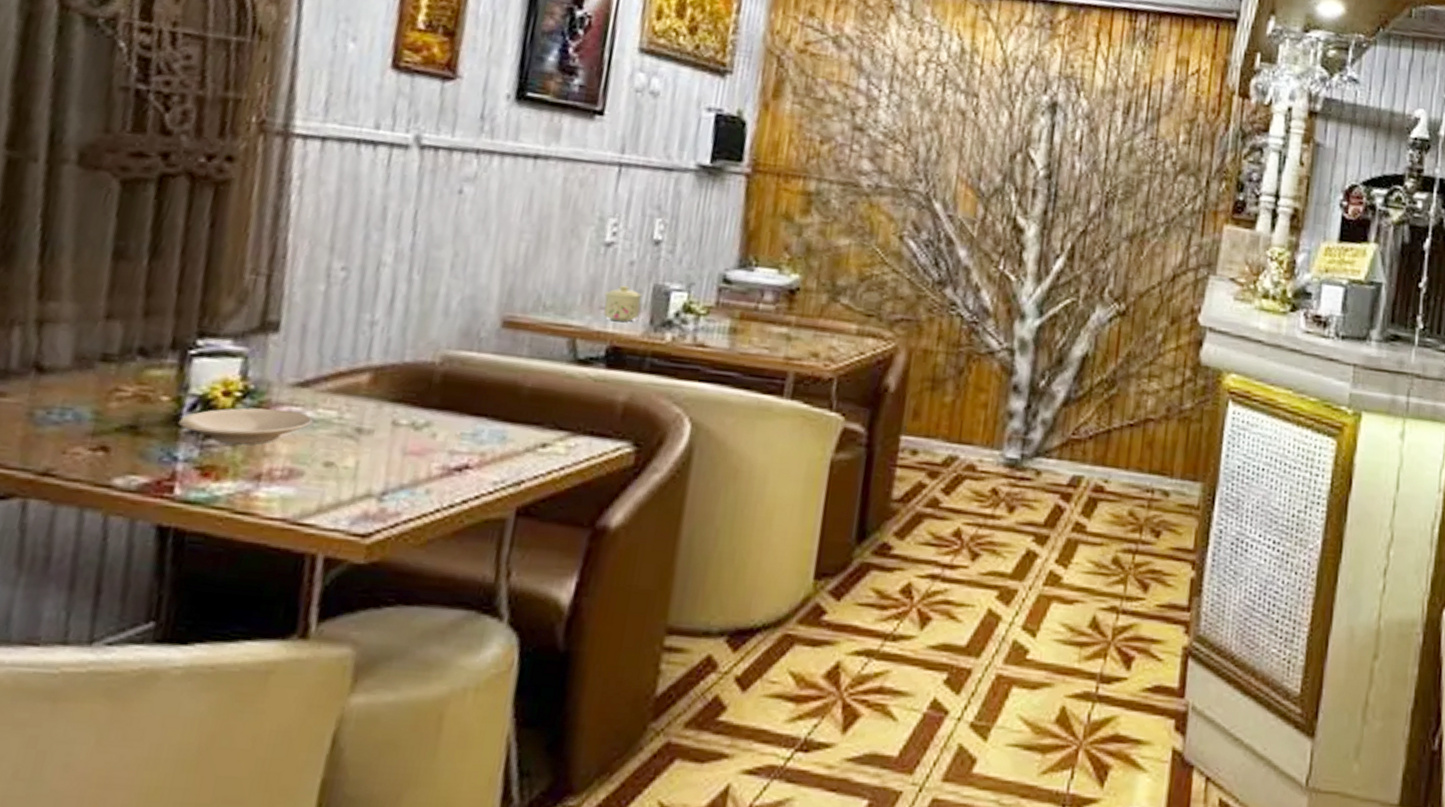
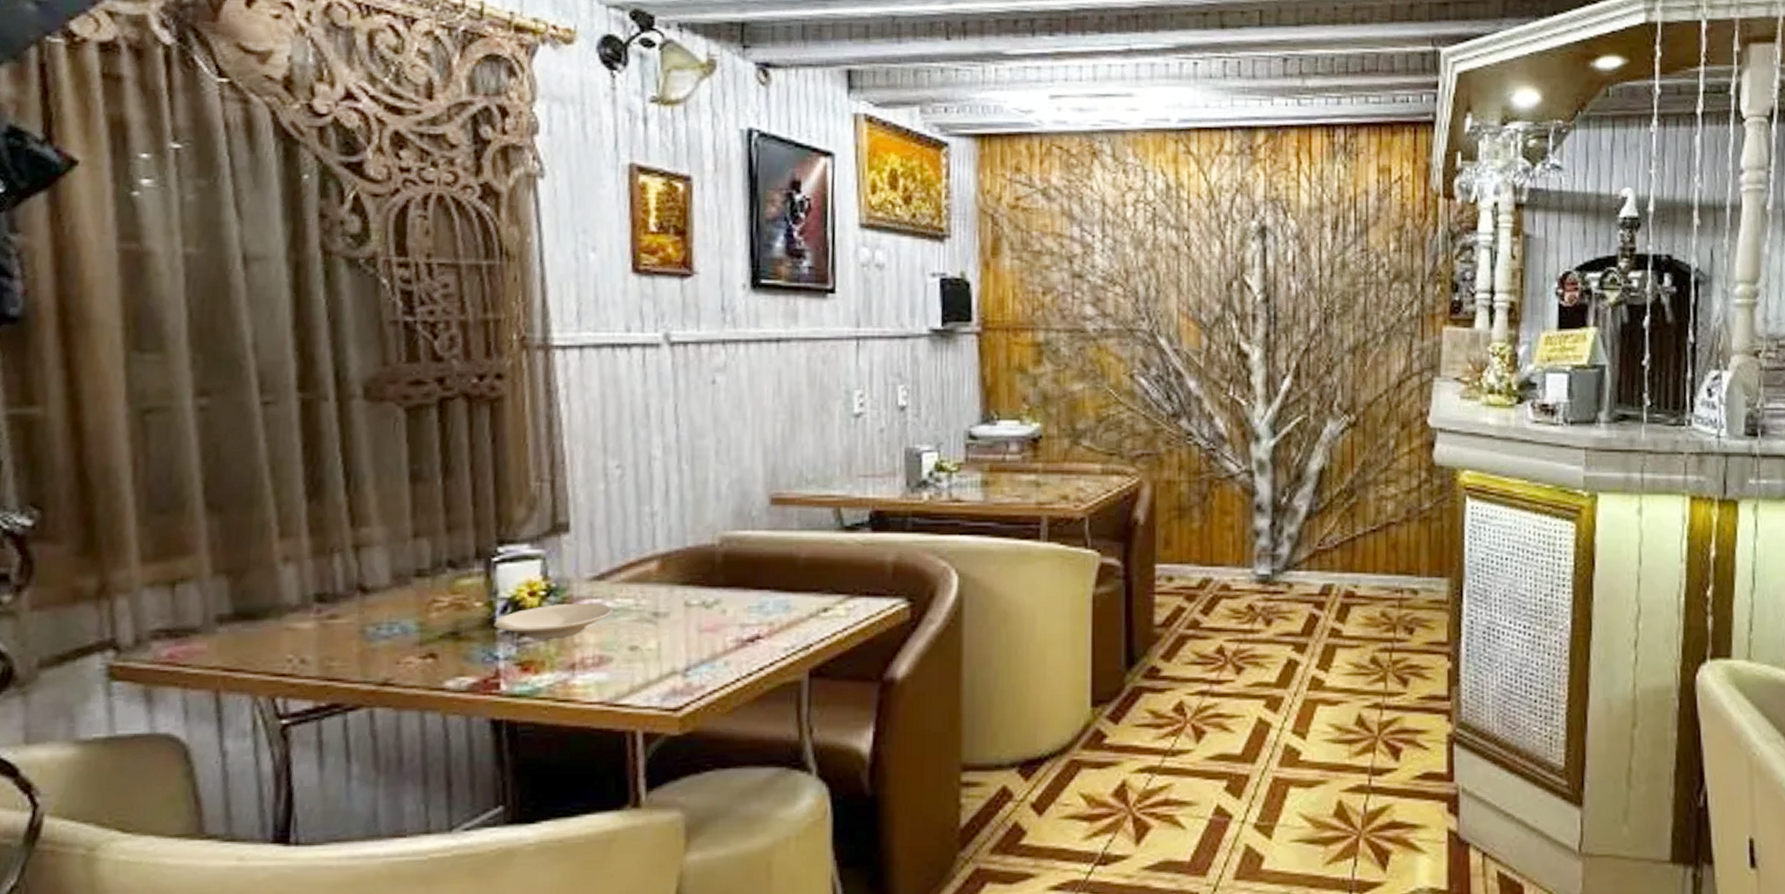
sugar bowl: present [603,284,642,322] -> none [860,452,895,487]

